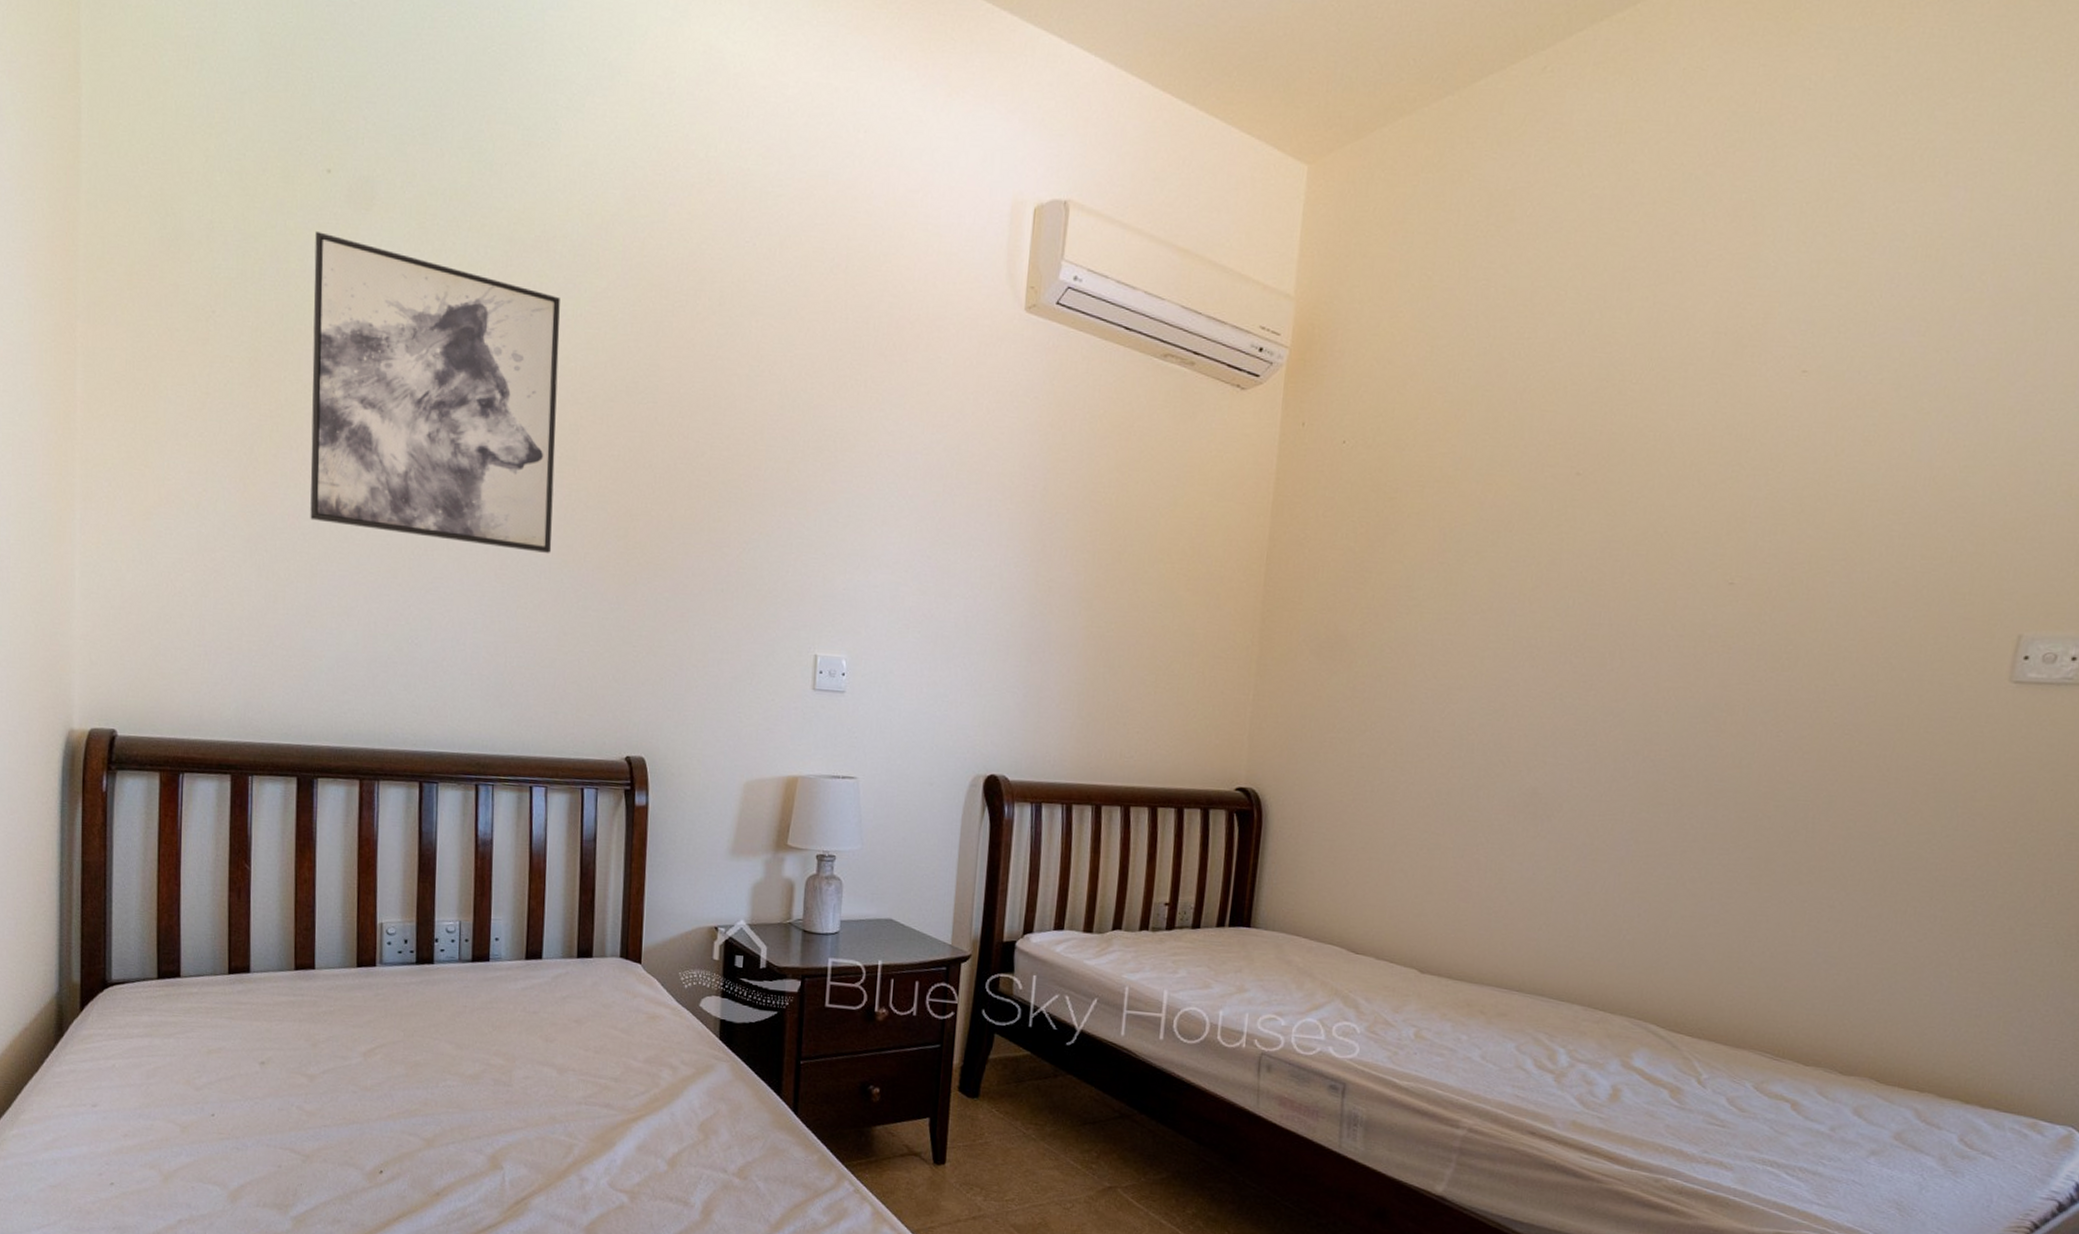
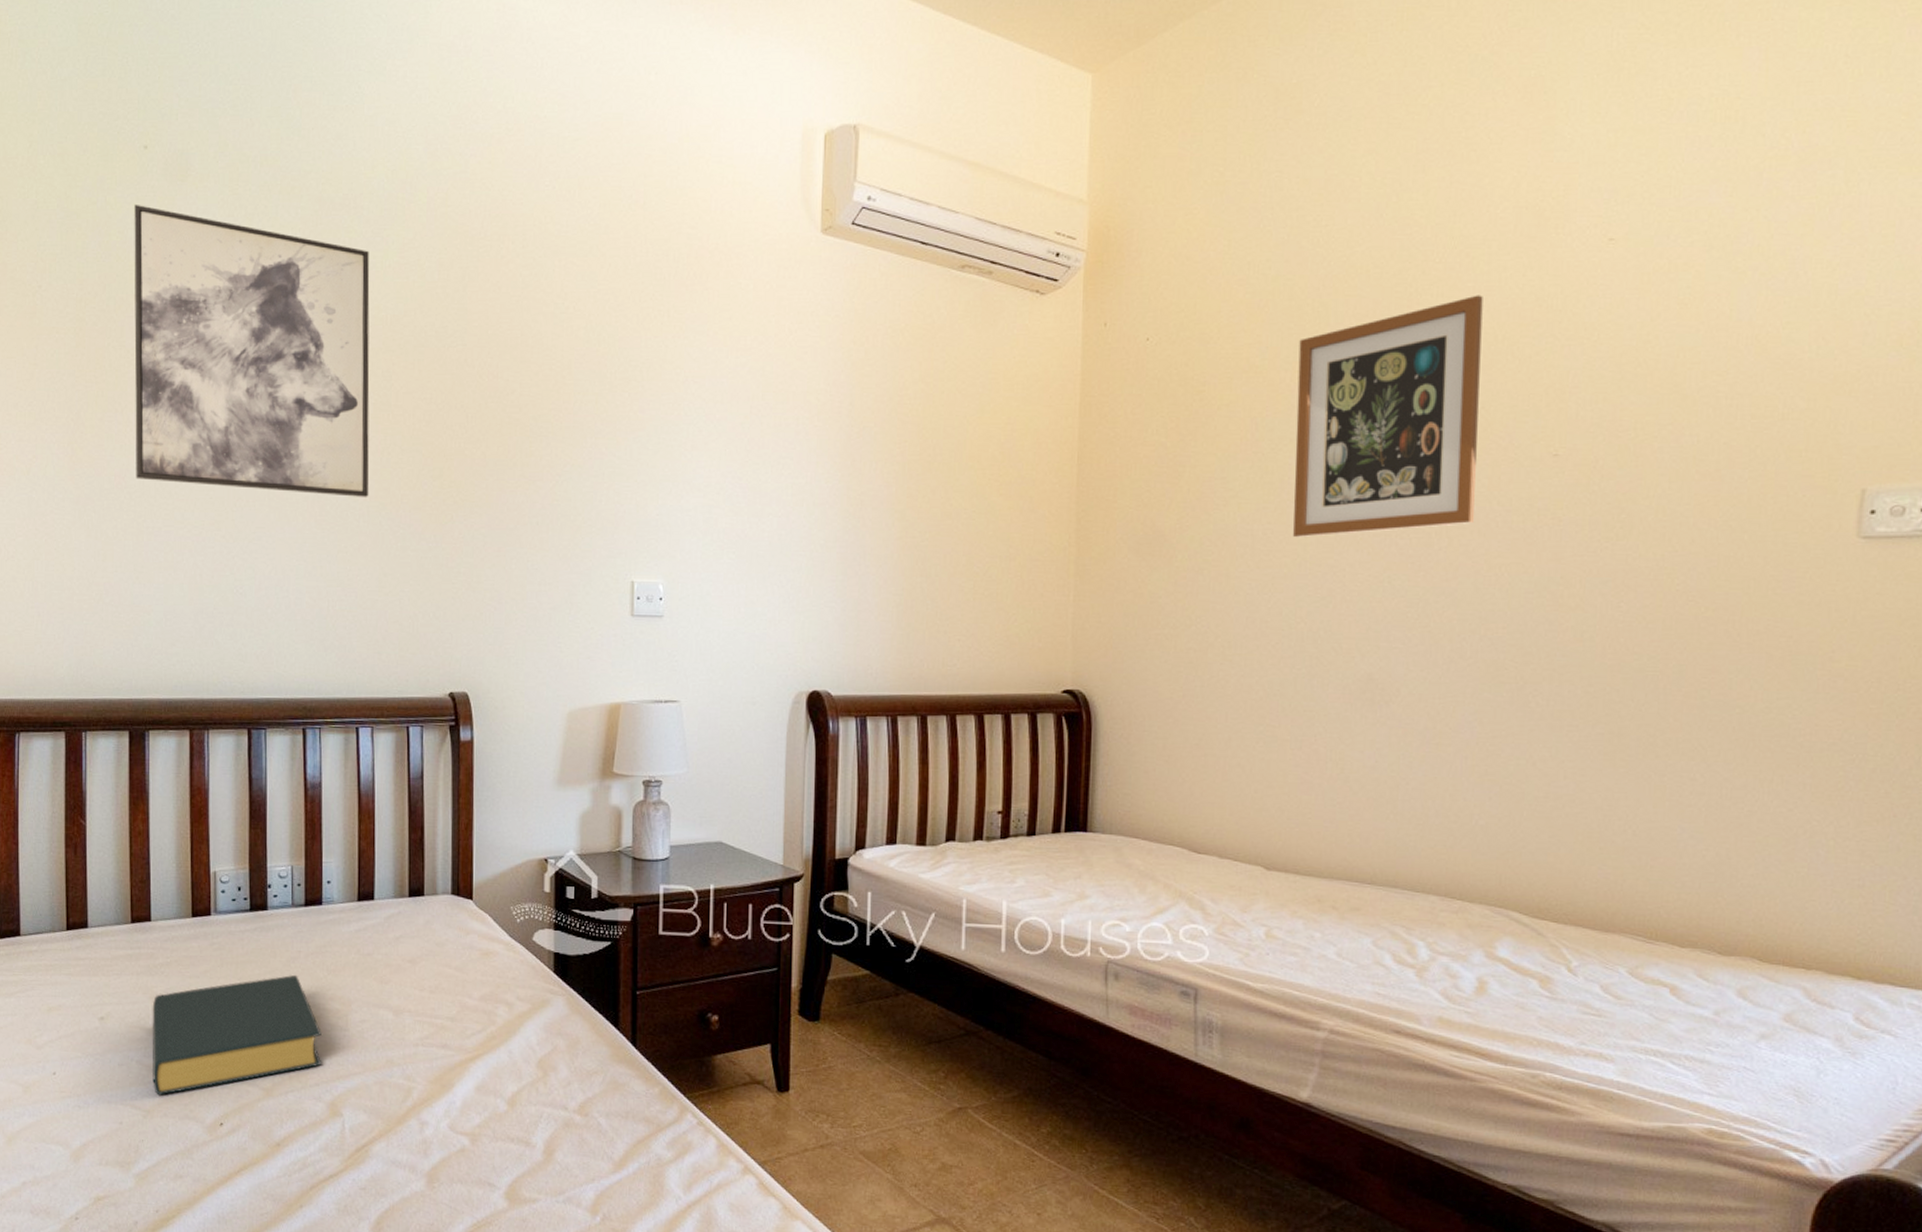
hardback book: none [312,1028,485,1141] -> present [151,974,322,1096]
wall art: none [1472,418,1676,651] -> present [1293,295,1483,538]

